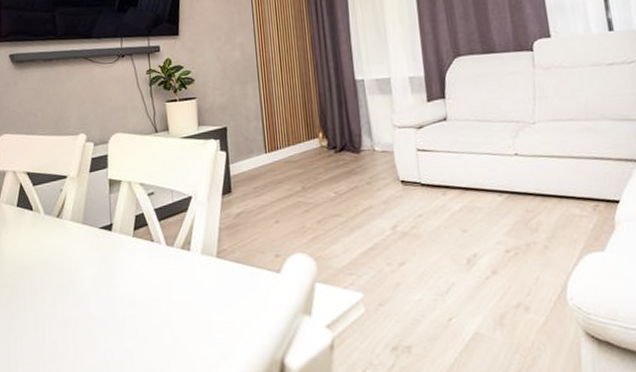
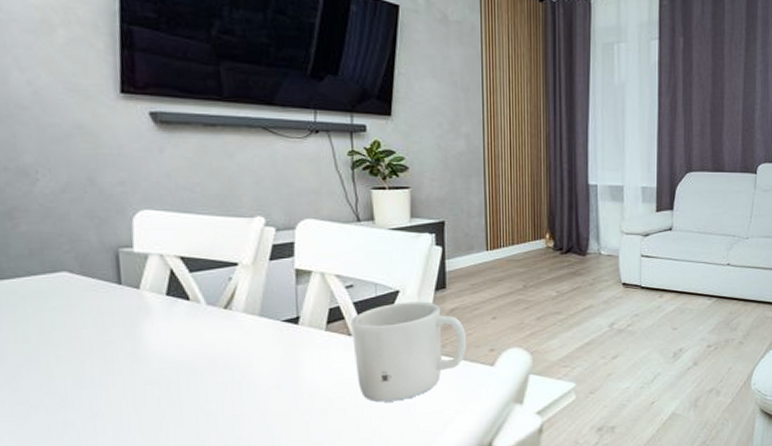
mug: none [153,206,254,310] -> present [351,301,467,402]

